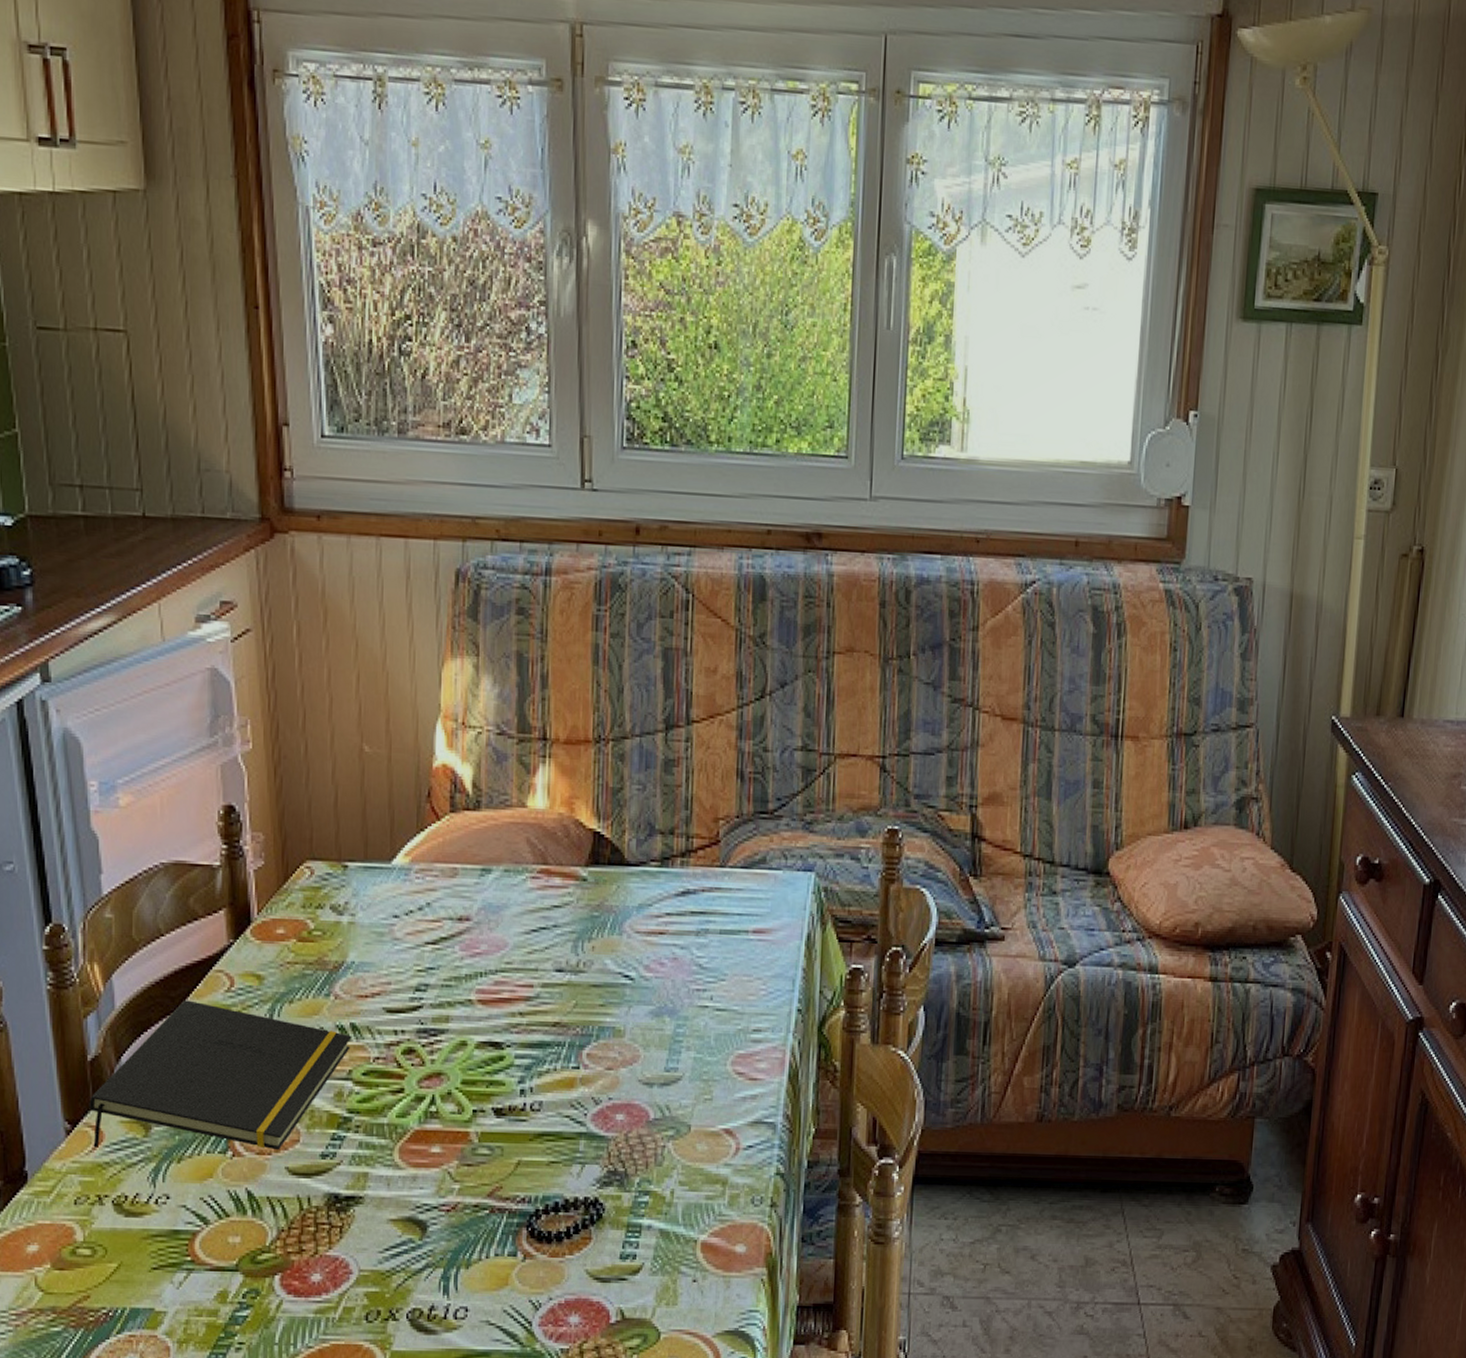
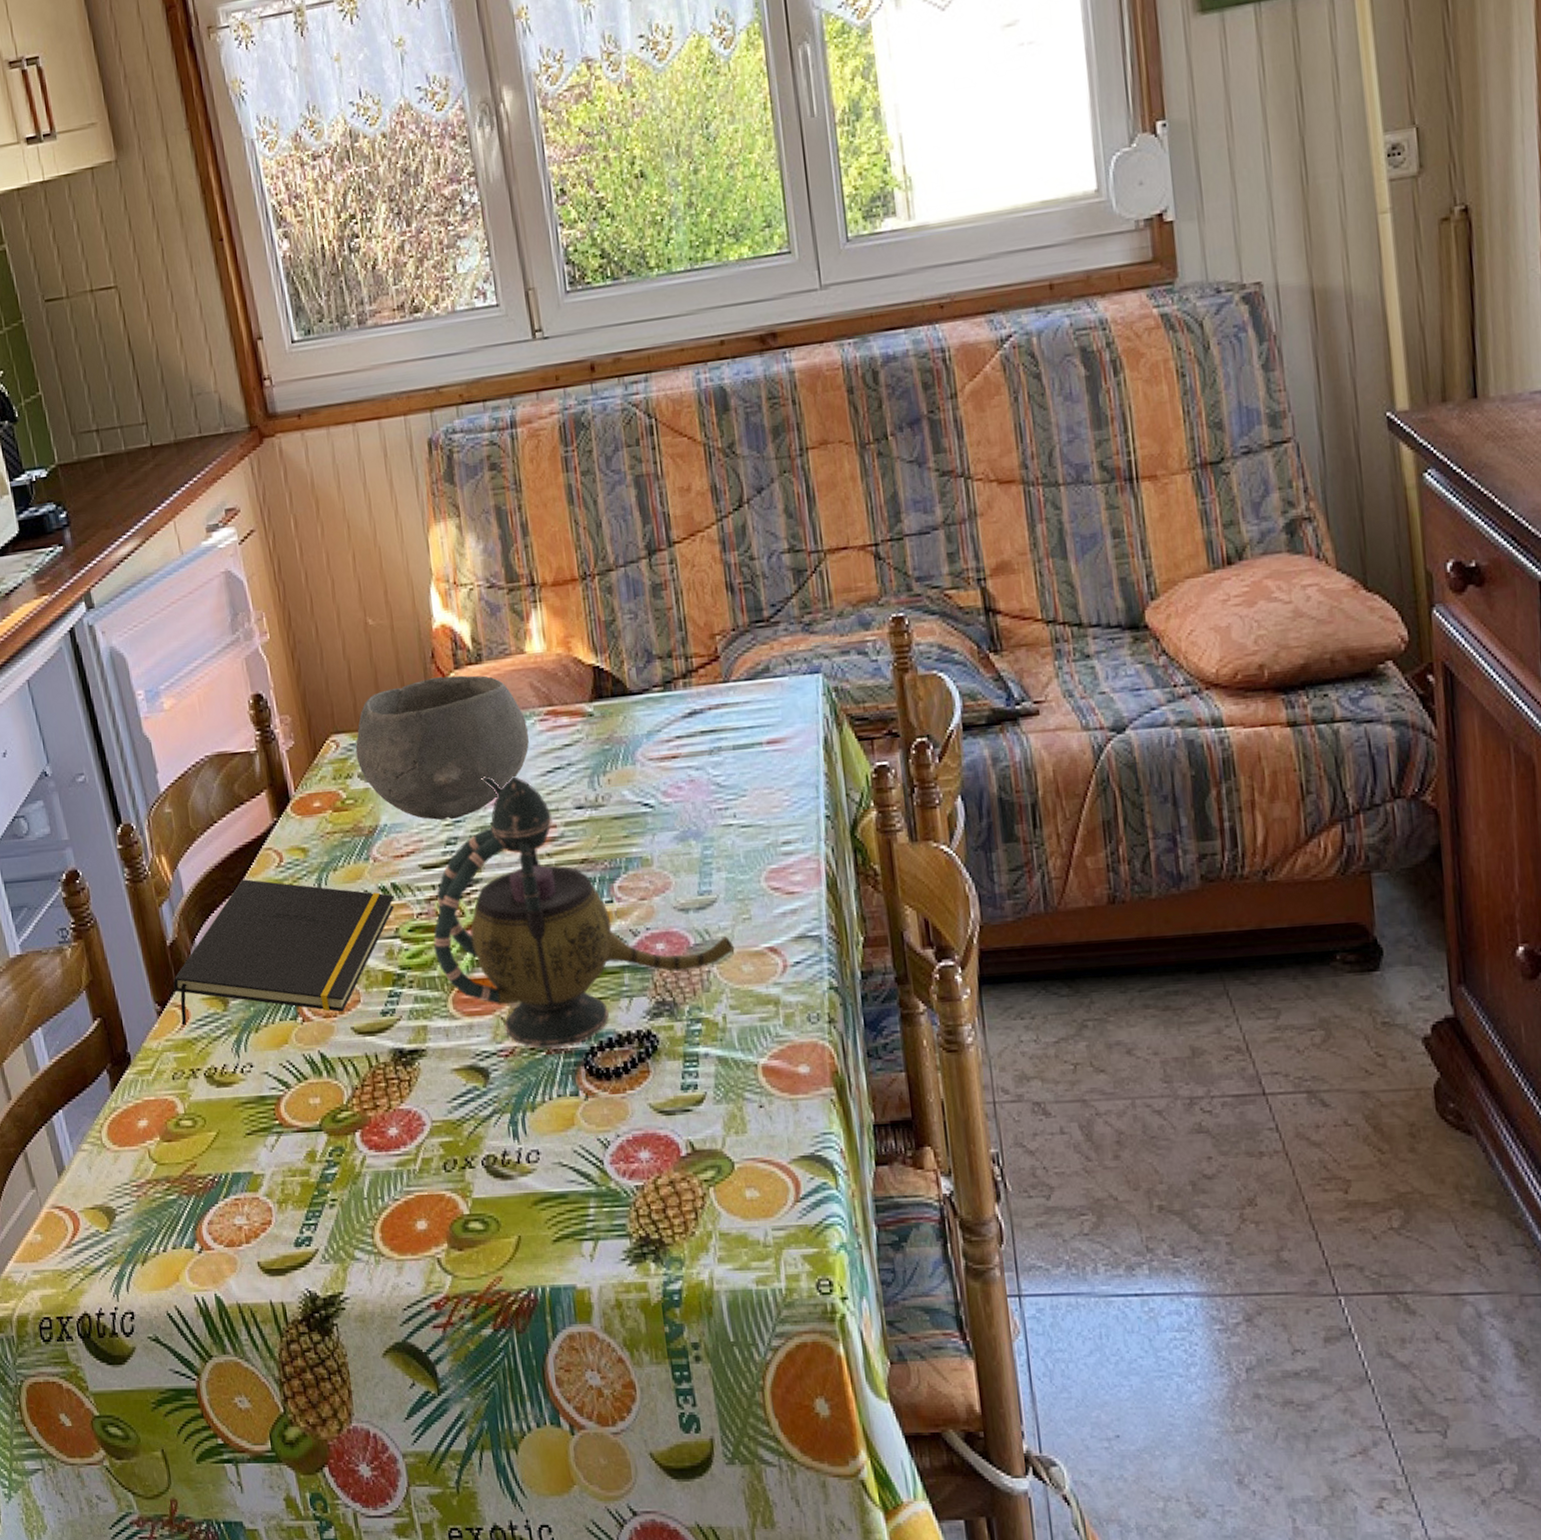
bowl: none [331,817,519,966] -> present [355,675,530,820]
teapot: none [386,926,692,1207] -> present [433,775,735,1049]

